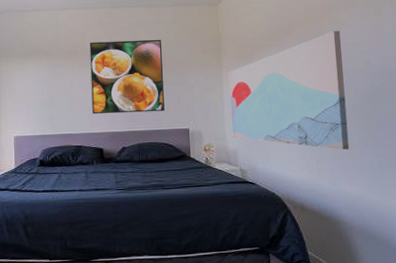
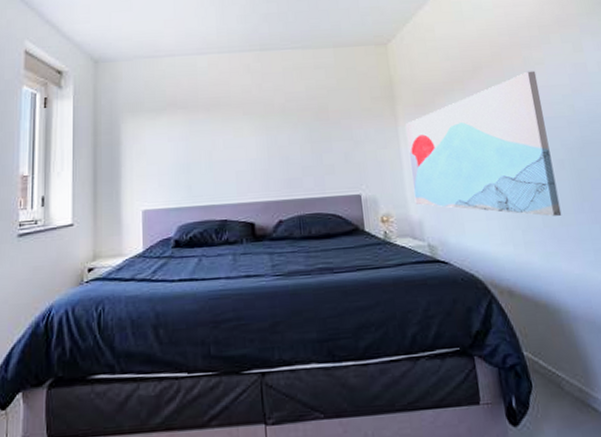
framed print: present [89,39,165,115] -> none [234,86,330,180]

